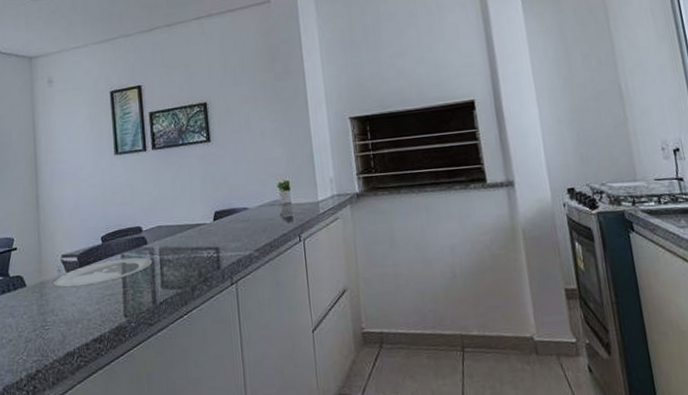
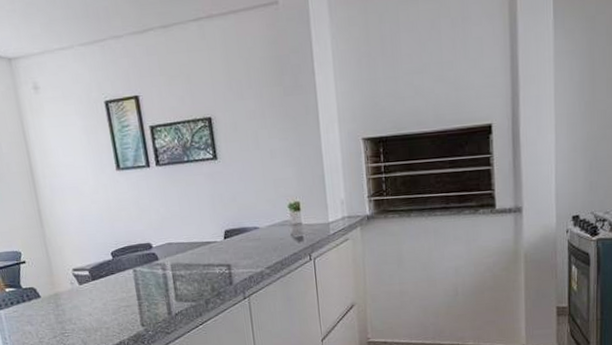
plate: present [53,257,153,288] -> none [67,272,166,300]

